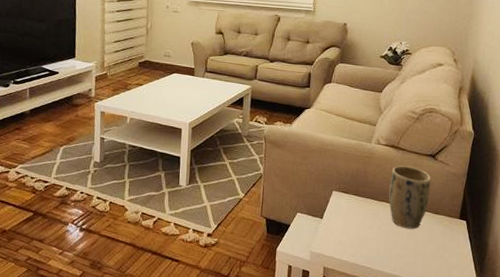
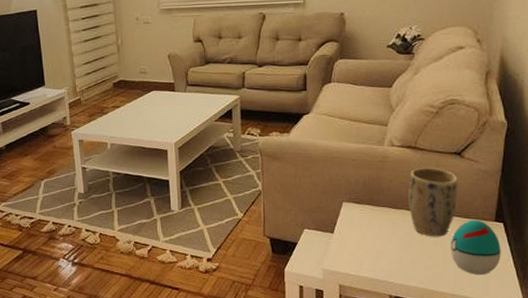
decorative egg: none [421,216,463,266] -> present [450,219,501,274]

